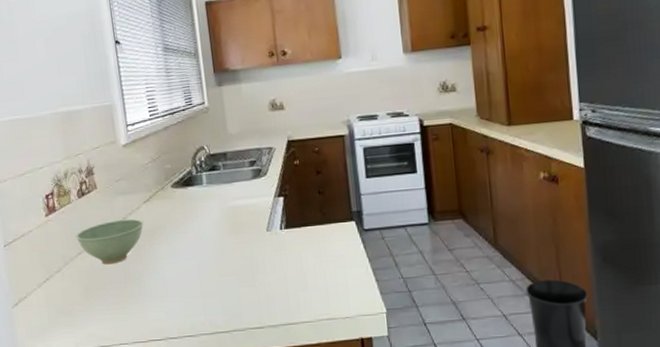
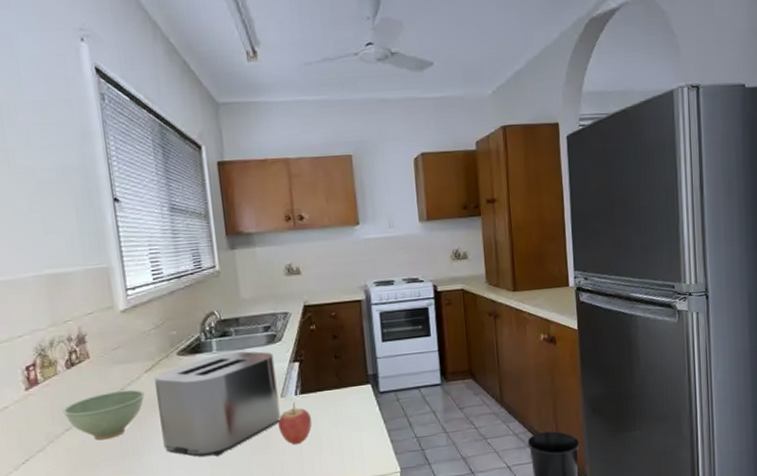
toaster: none [151,185,266,285] -> present [153,351,281,457]
fruit: none [264,236,297,279] -> present [278,402,312,445]

